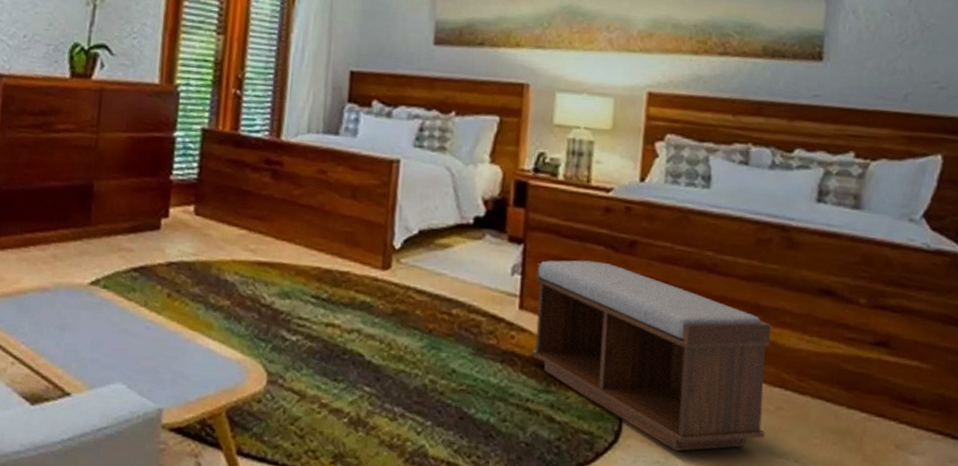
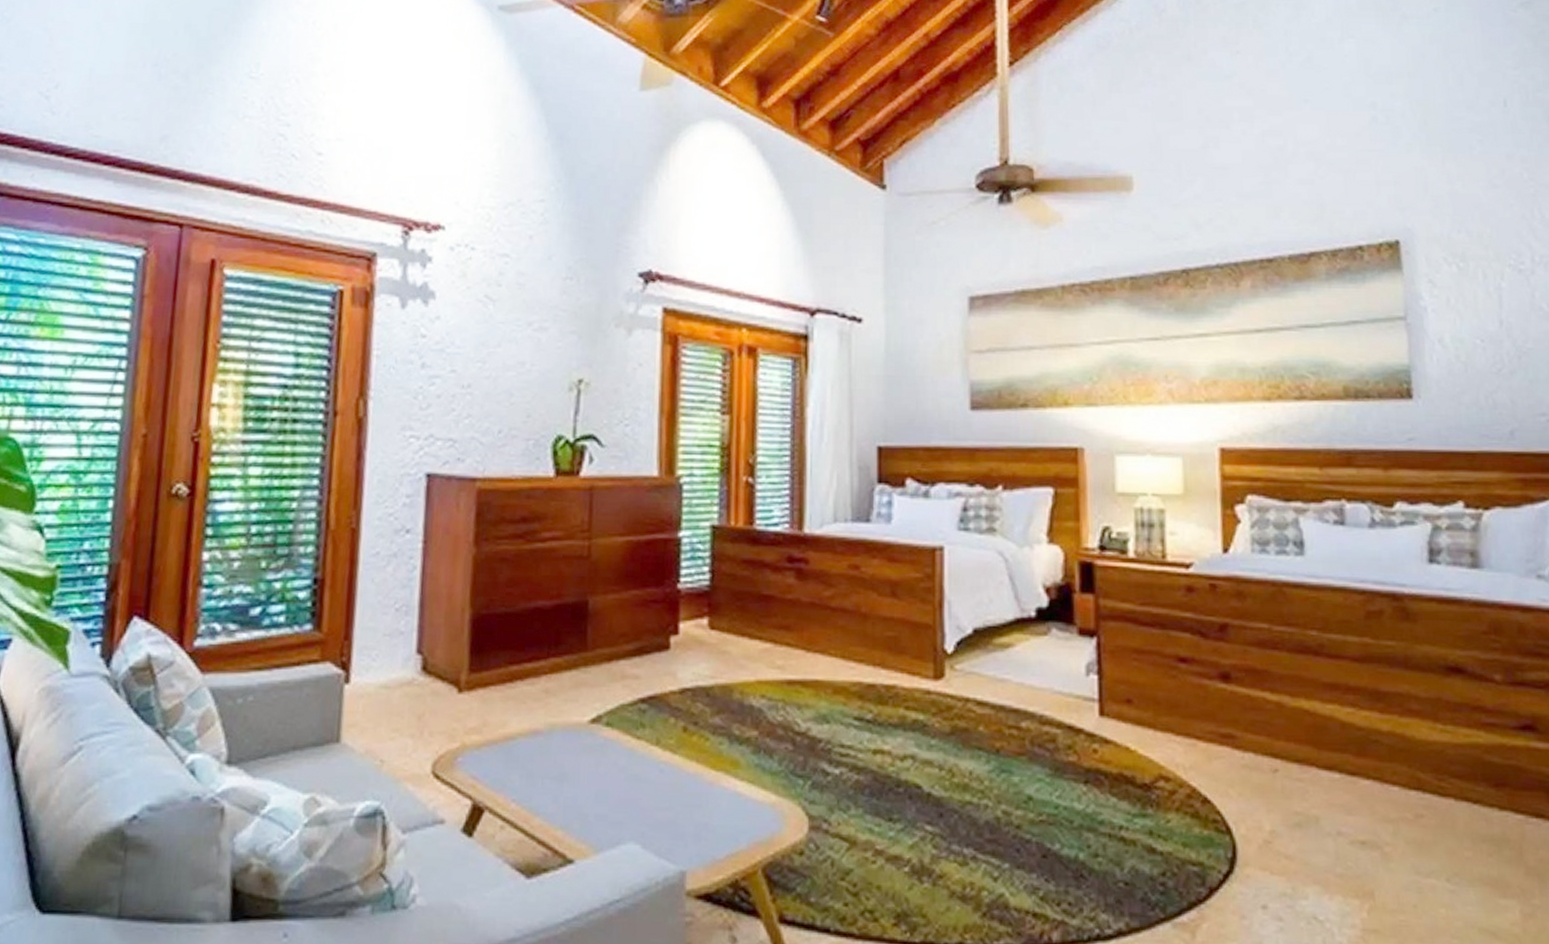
bench: present [531,260,772,451] -> none [1115,651,1407,878]

